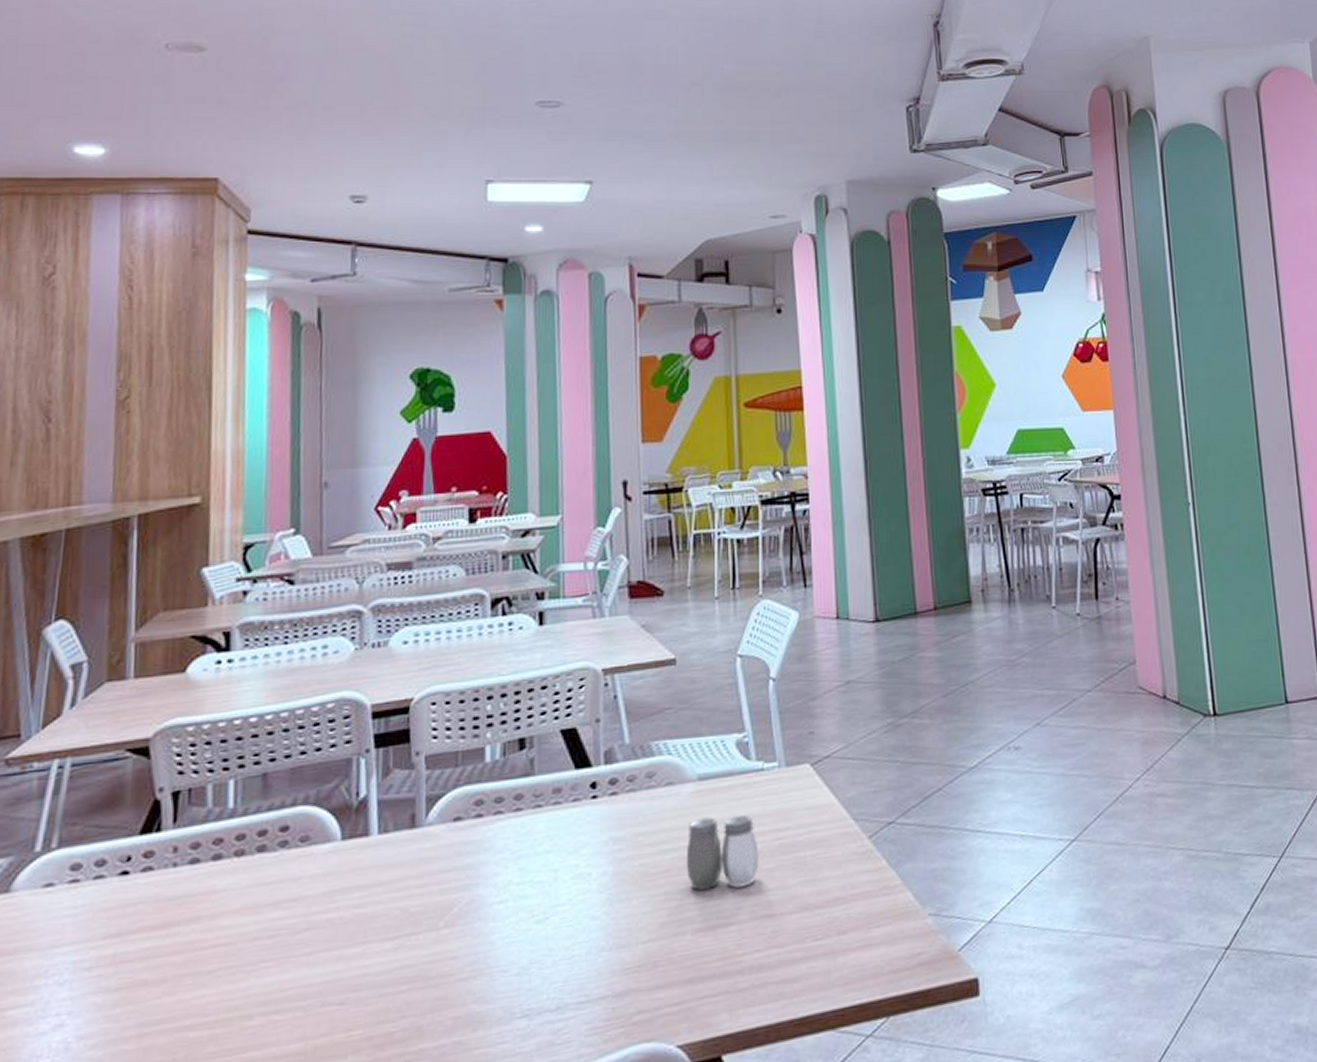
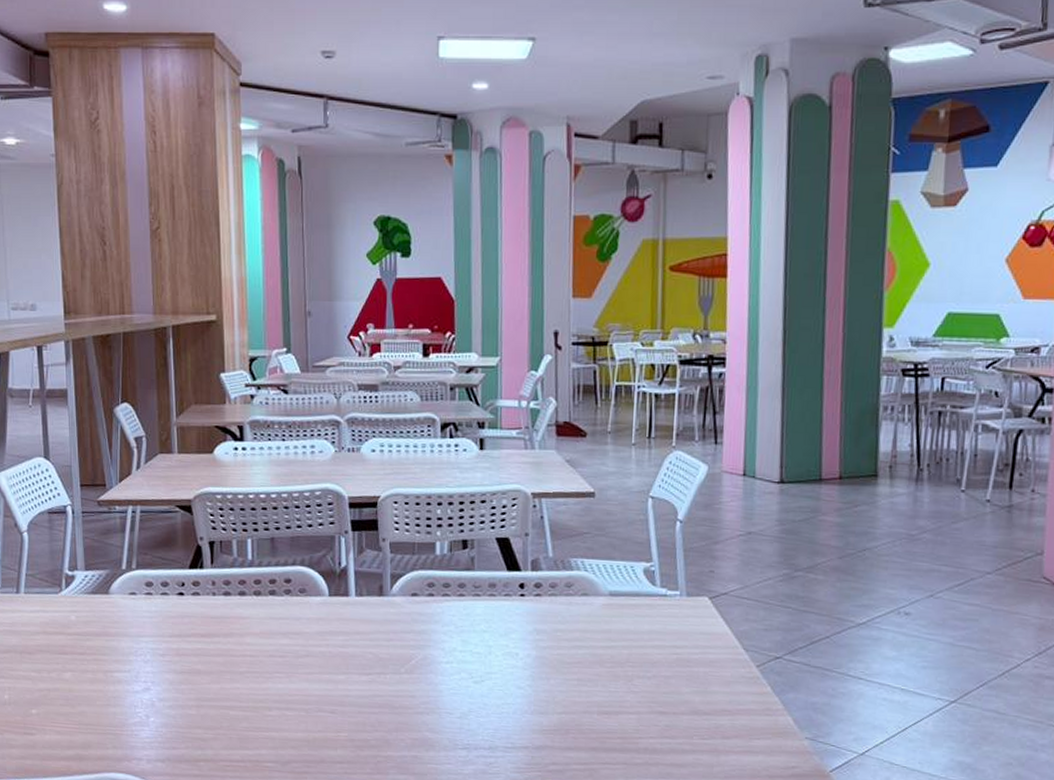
salt and pepper shaker: present [686,815,759,890] -> none [595,626,658,687]

